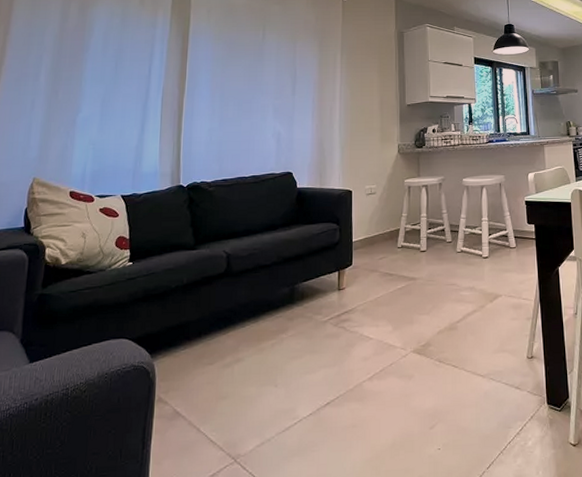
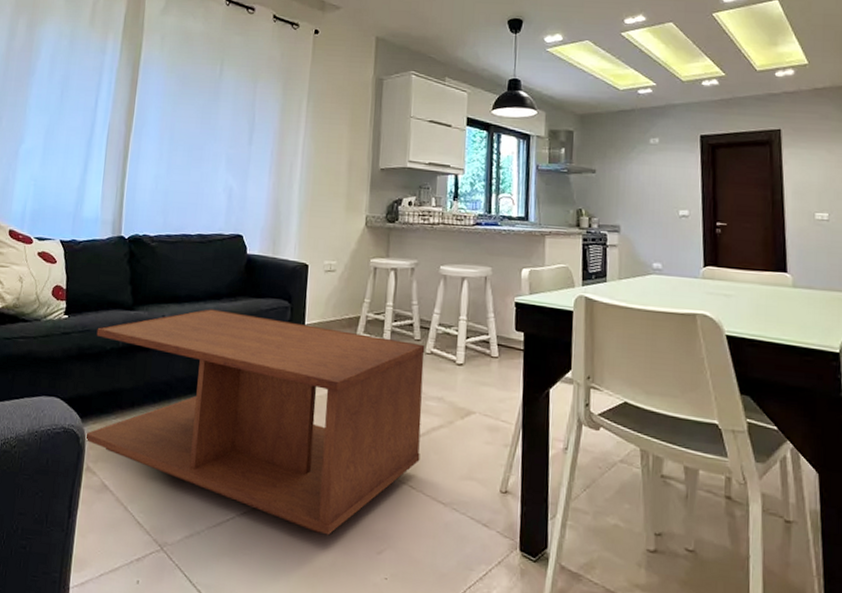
coffee table: none [154,239,459,421] -> present [84,309,425,536]

